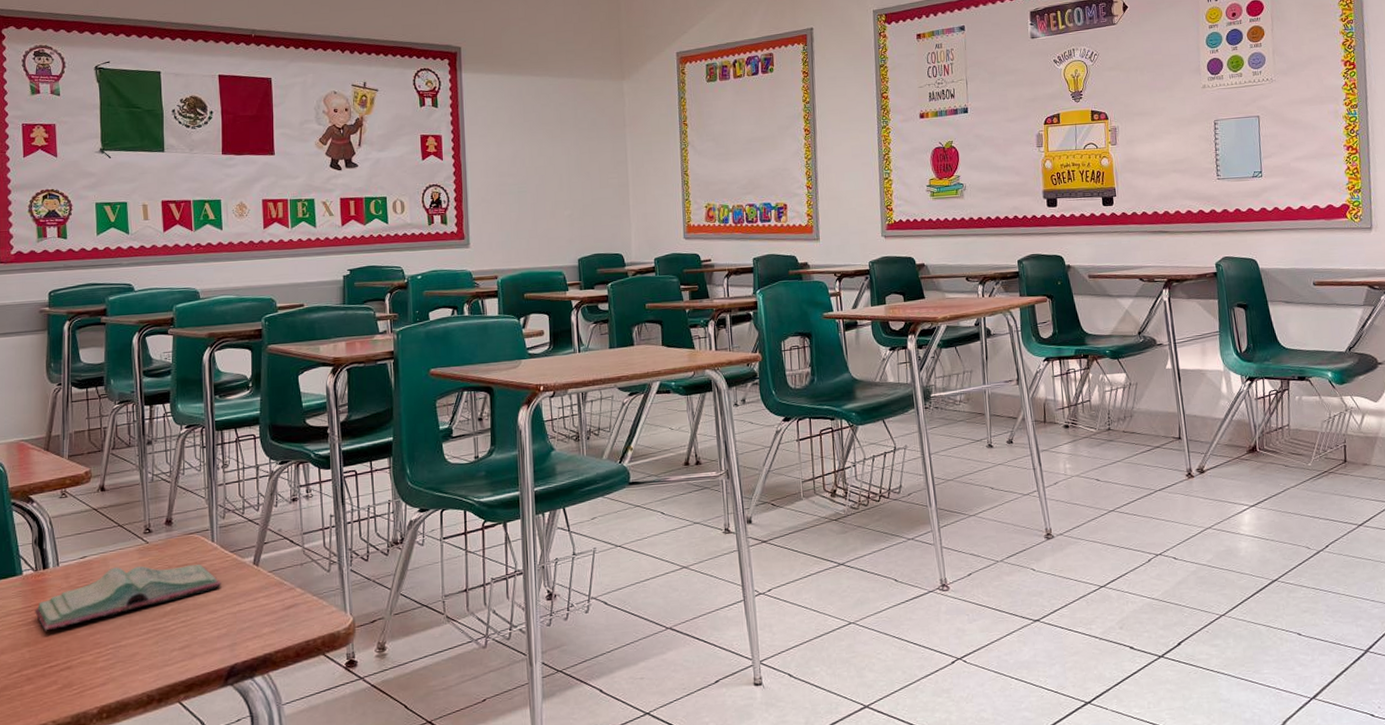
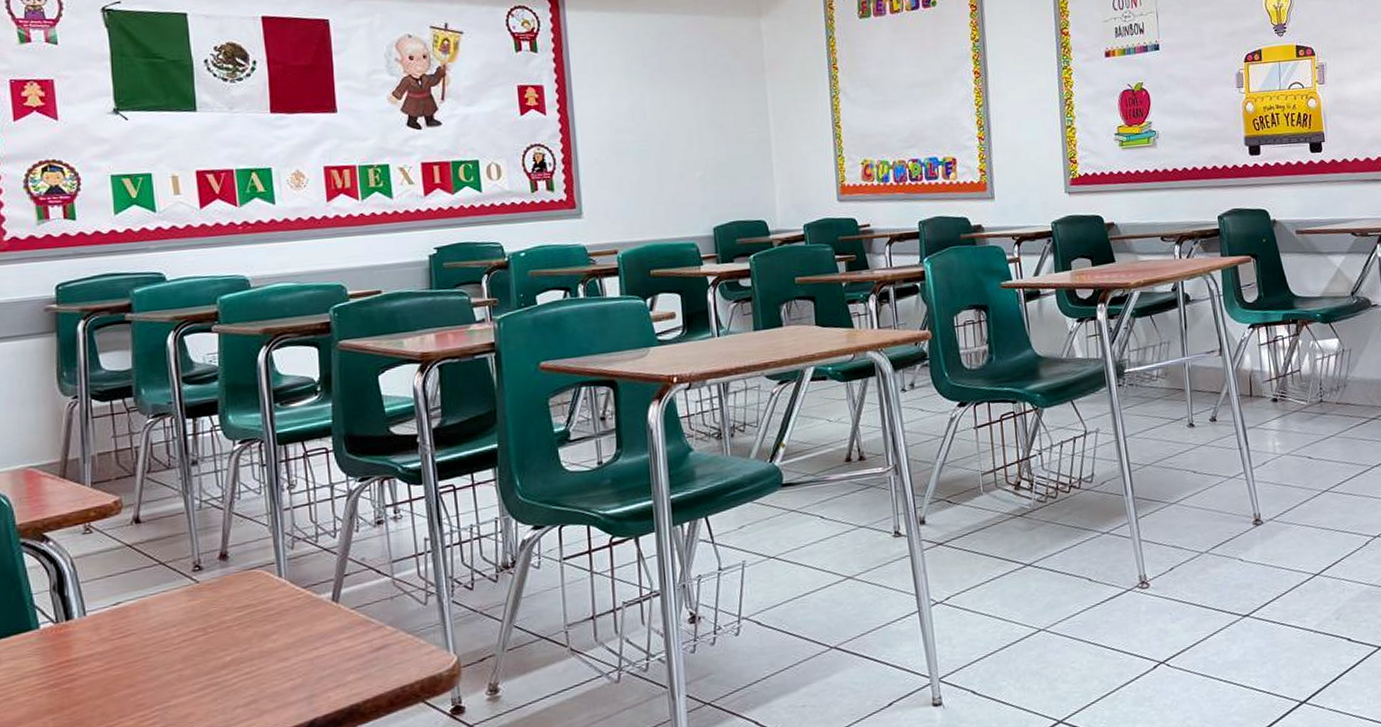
book: present [35,564,221,631] -> none [58,604,293,694]

